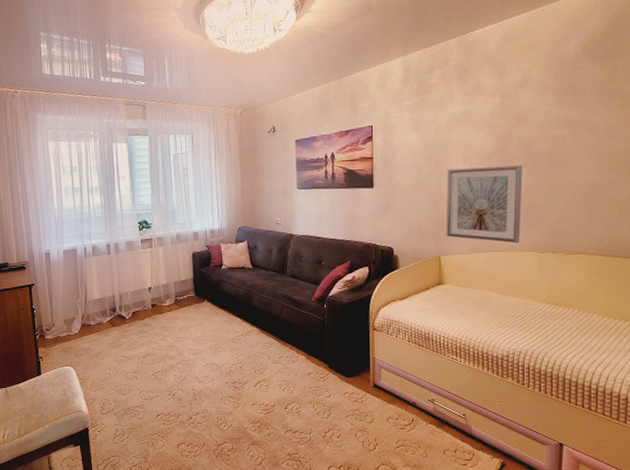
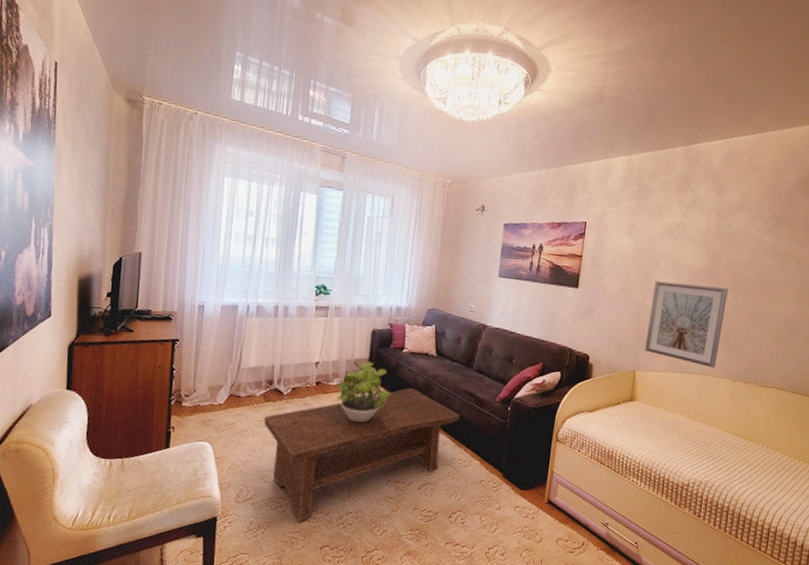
coffee table: none [113,299,282,426] -> present [264,388,461,523]
potted plant: none [170,281,217,335] -> present [336,361,390,423]

